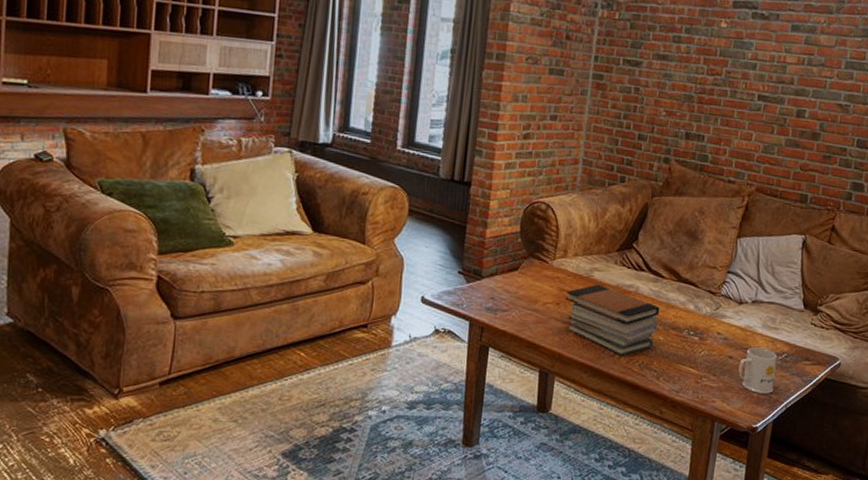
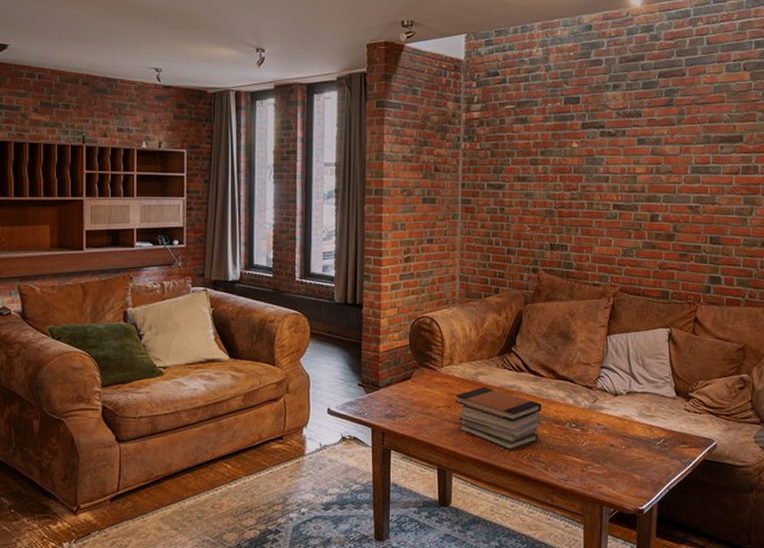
mug: present [738,347,777,394] -> none [620,435,656,477]

